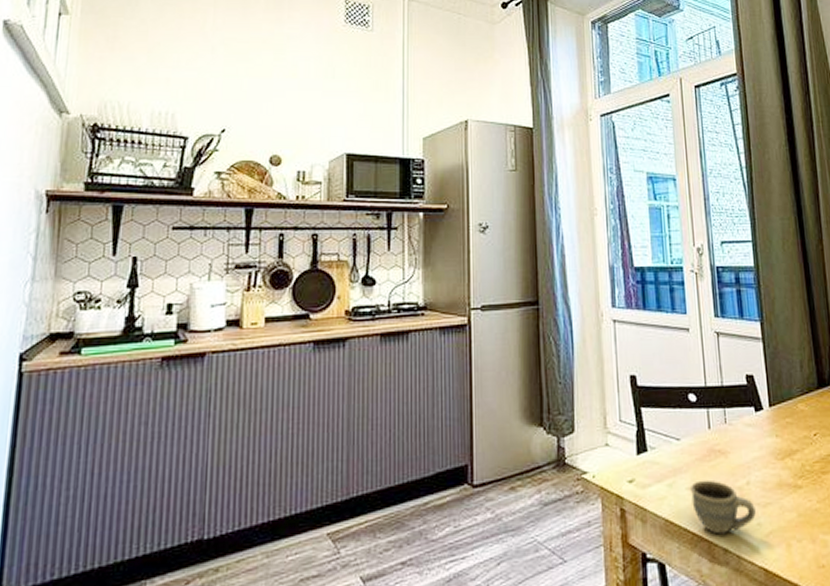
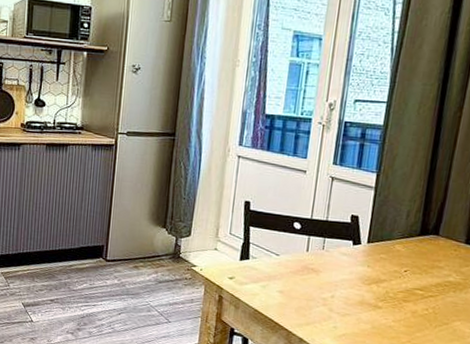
cup: present [690,479,756,535] -> none [279,287,335,329]

